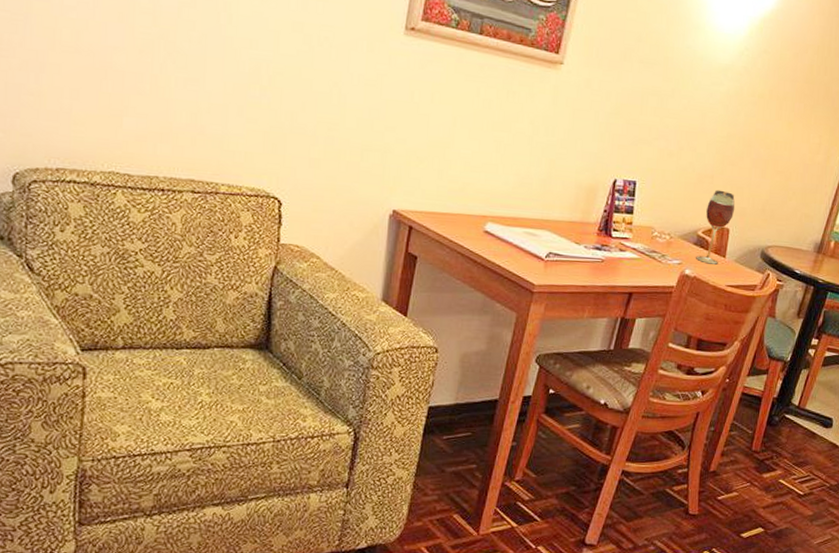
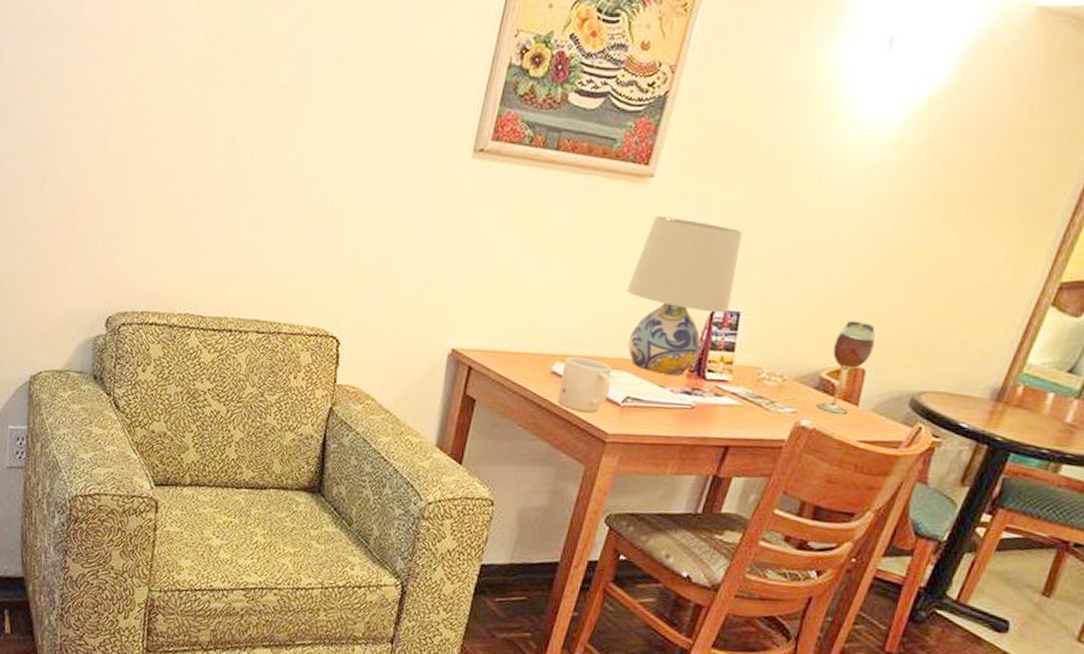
mug: none [490,217,536,267] -> present [557,356,612,413]
table lamp: none [545,98,635,234] -> present [626,216,742,375]

